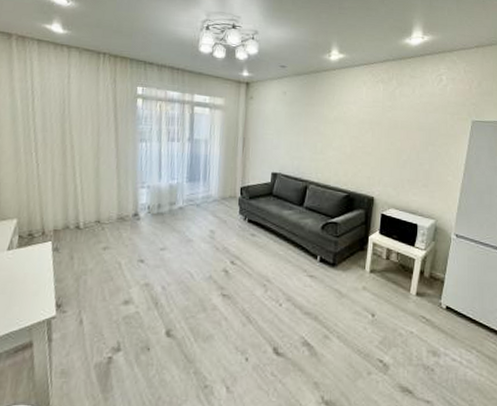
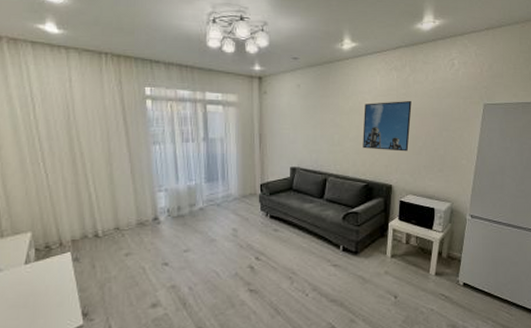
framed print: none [345,113,397,164] -> present [363,100,412,152]

